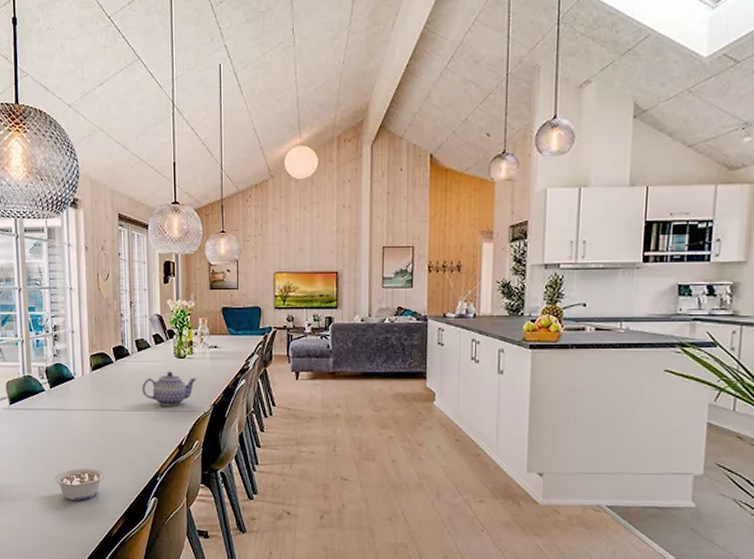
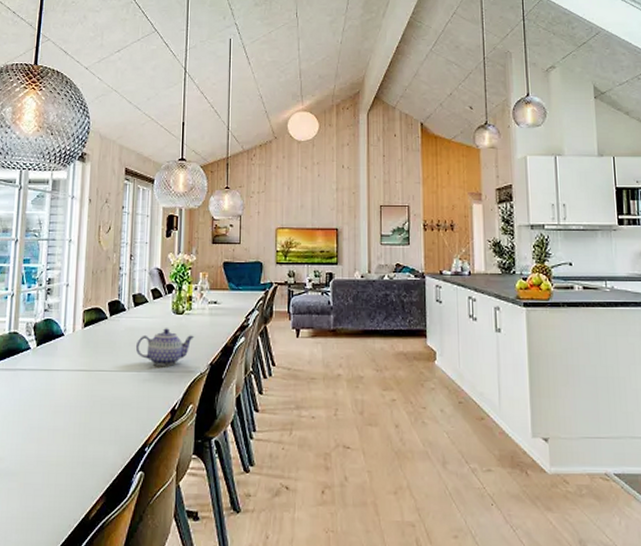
legume: present [54,468,104,500] -> none [29,437,87,477]

